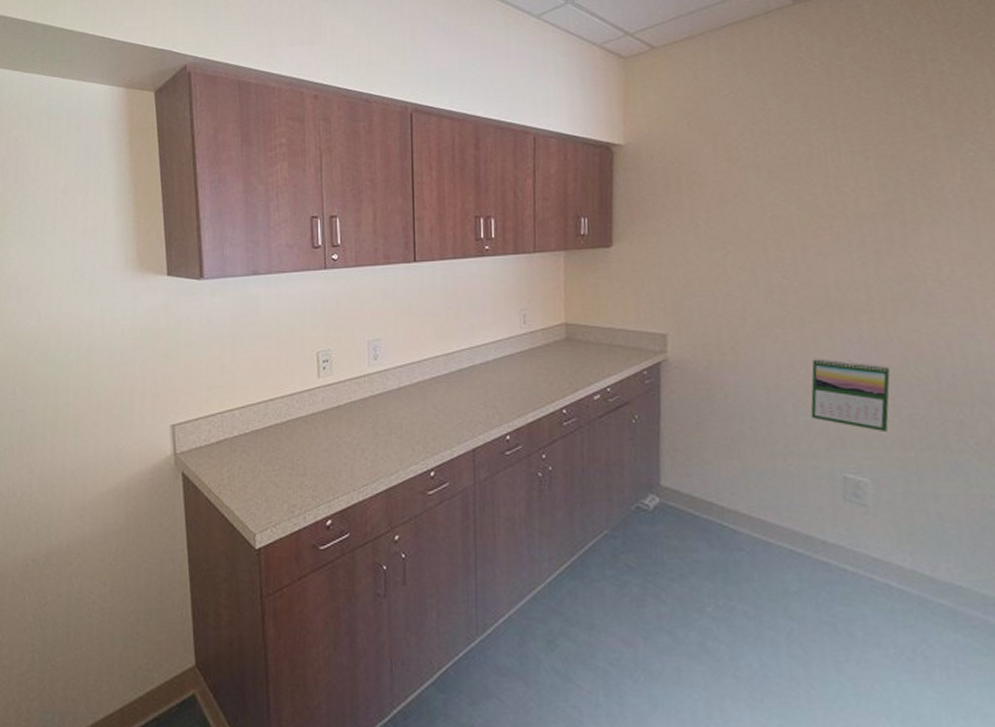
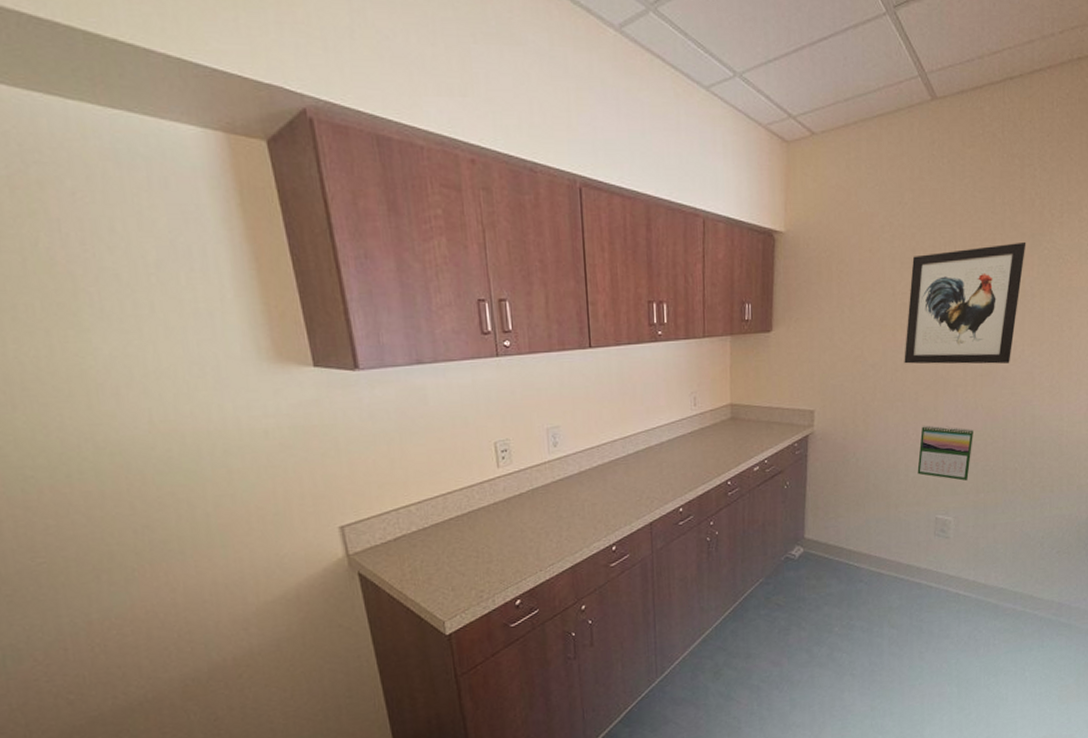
wall art: none [780,143,941,287] -> present [904,241,1026,364]

